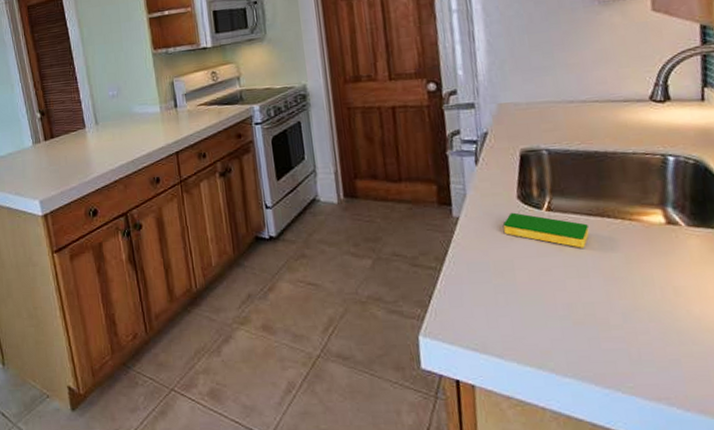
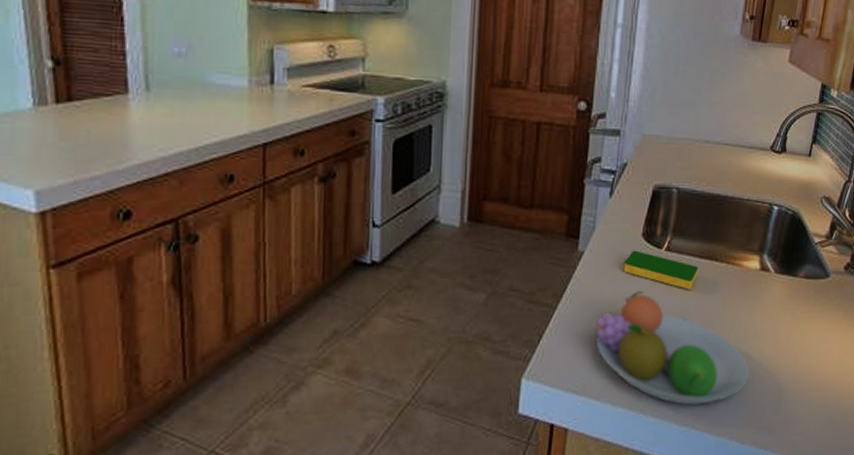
fruit bowl: none [485,251,679,367] -> present [596,291,750,405]

